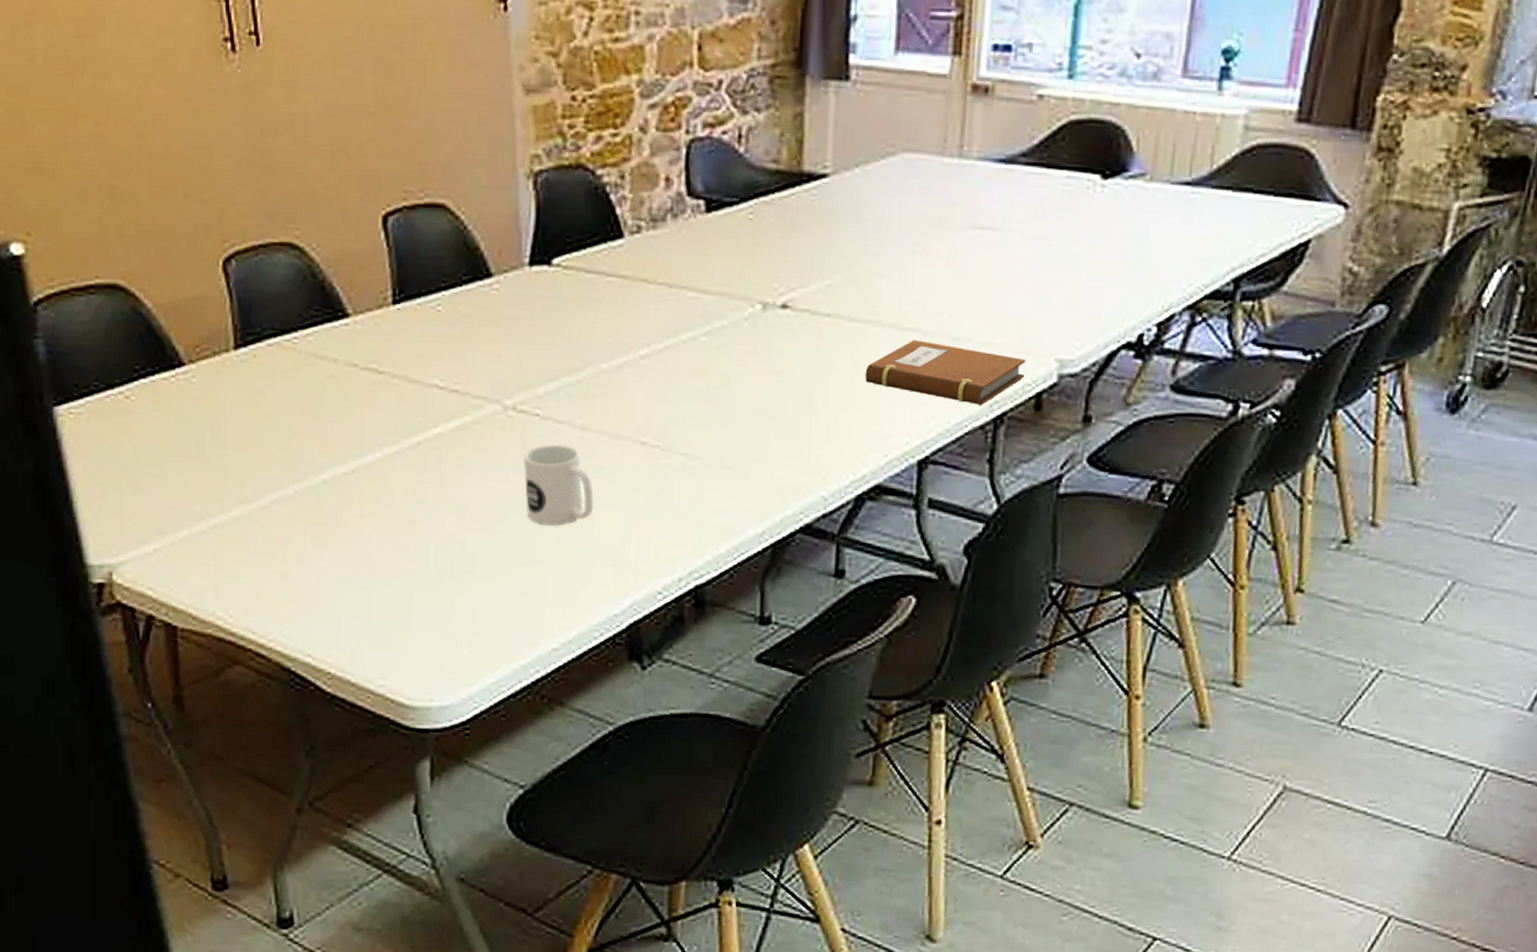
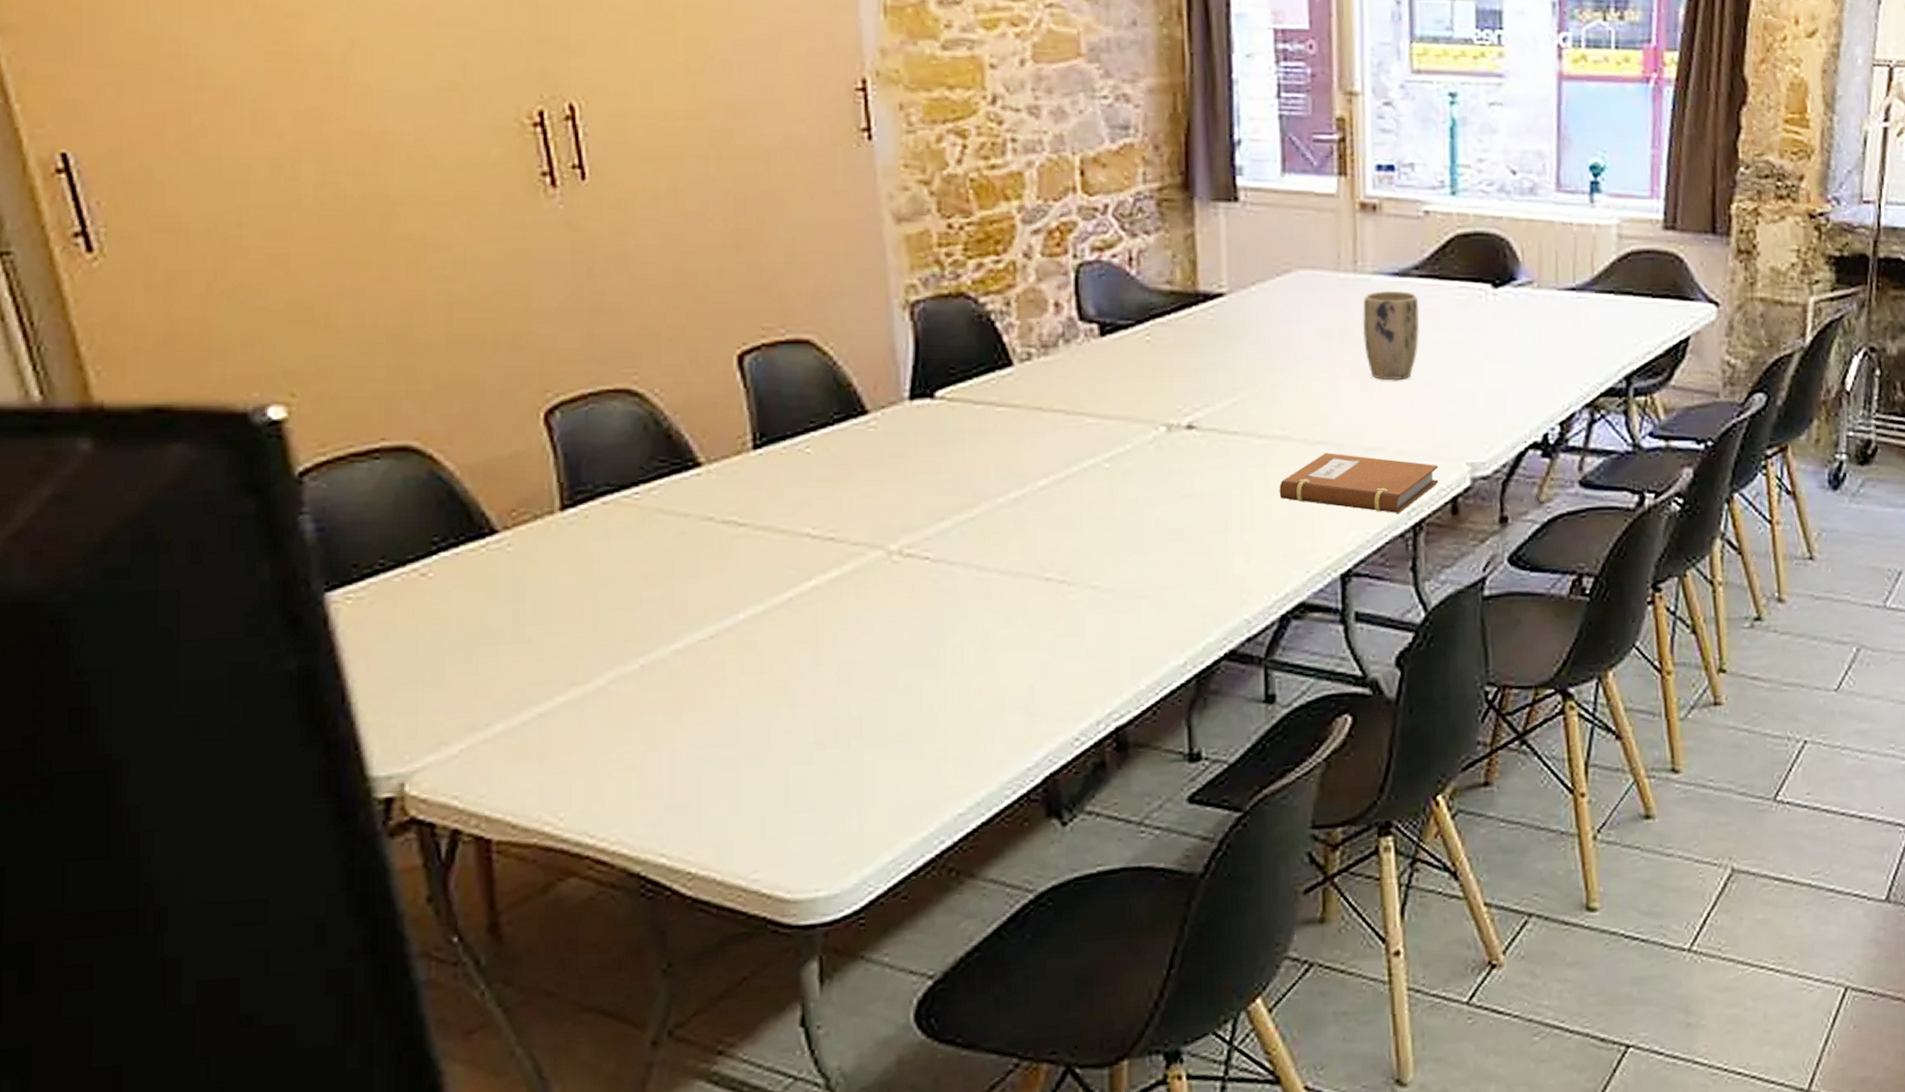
mug: present [523,445,593,526] -> none [914,589,996,678]
plant pot: none [962,178,1022,270] -> present [1362,291,1419,380]

